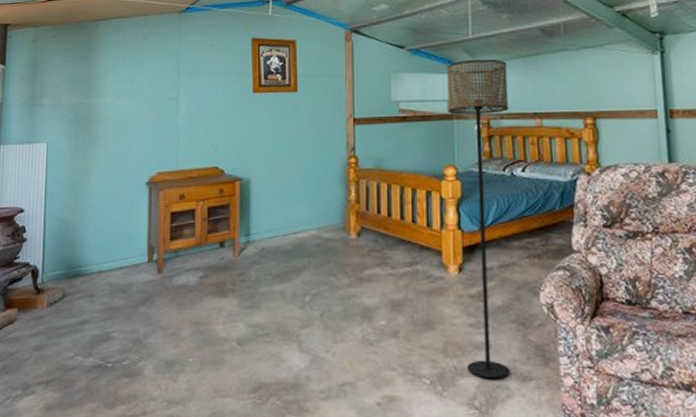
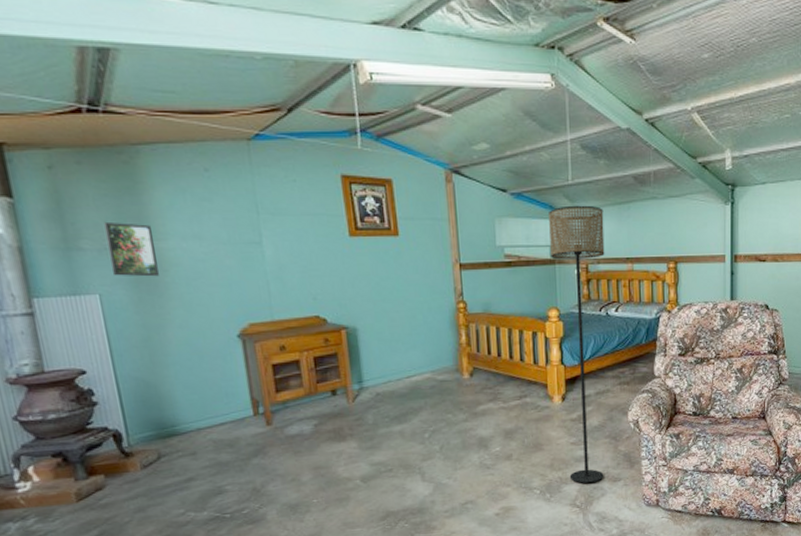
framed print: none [61,82,95,129] -> present [104,221,159,277]

